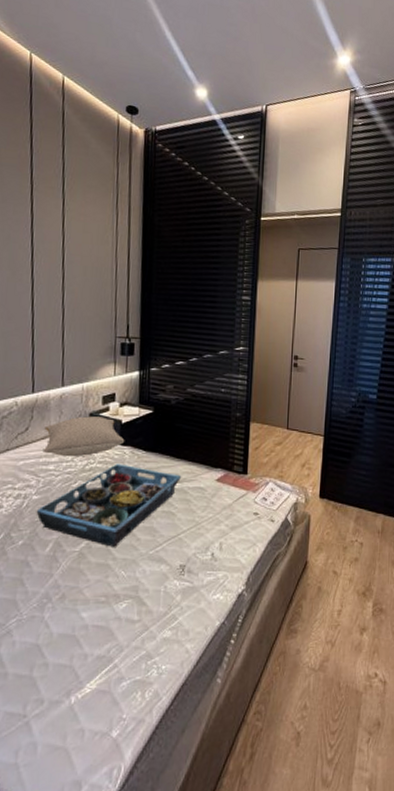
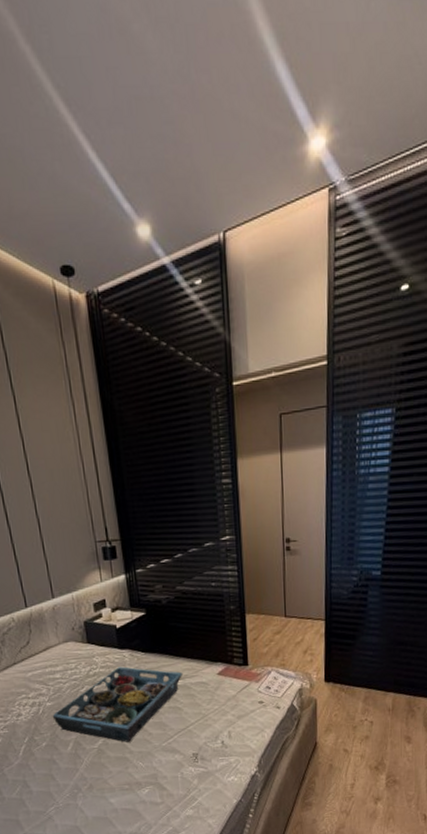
pillow: present [42,416,125,456] -> none [44,623,123,665]

